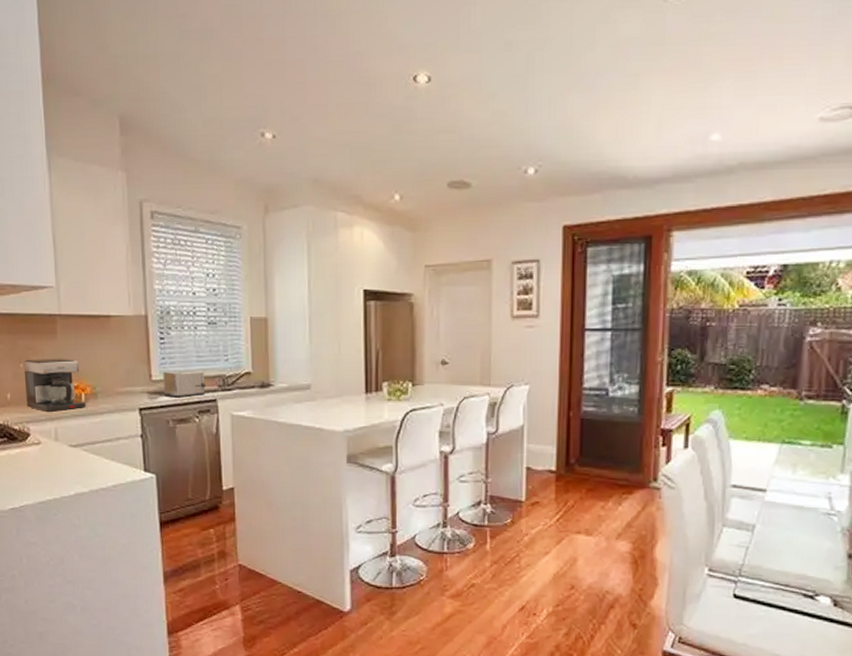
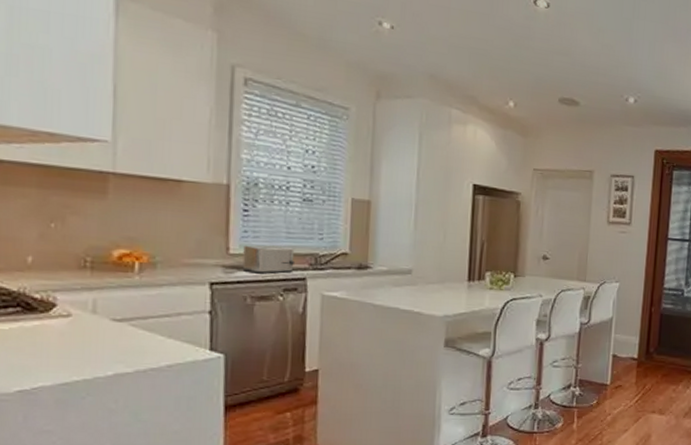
coffee maker: present [23,358,86,412] -> none [55,218,140,281]

